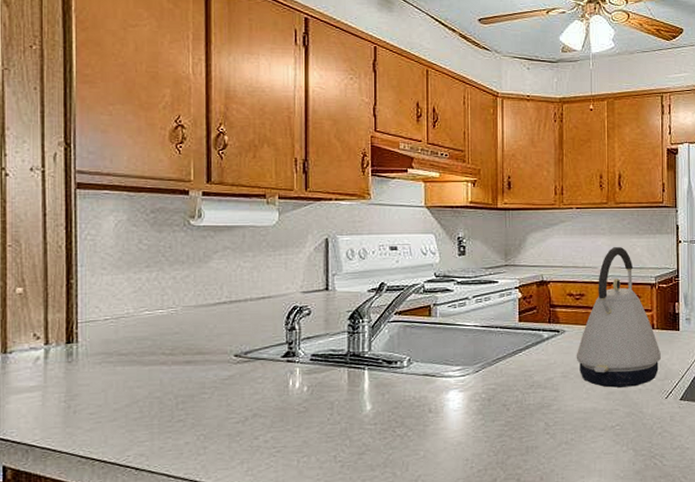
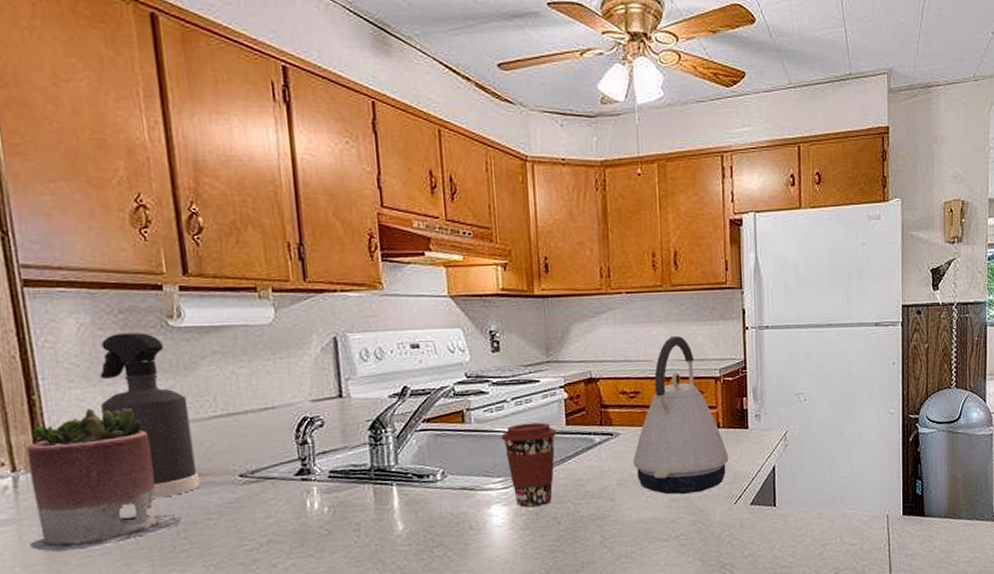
succulent planter: none [51,293,181,417] -> present [26,408,182,552]
spray bottle: none [126,230,200,373] -> present [100,332,200,498]
coffee cup: none [462,318,510,394] -> present [501,422,556,507]

